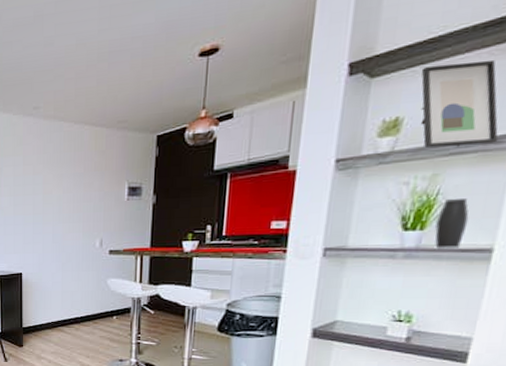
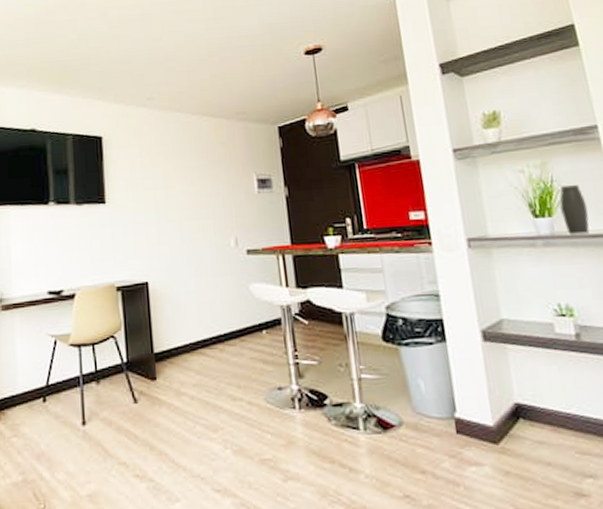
picture frame: present [420,59,498,148] -> none [502,64,584,138]

